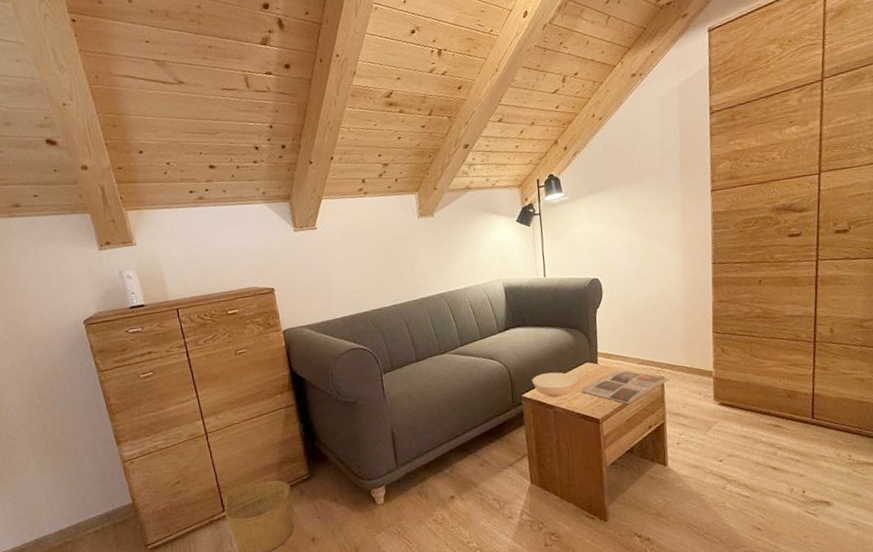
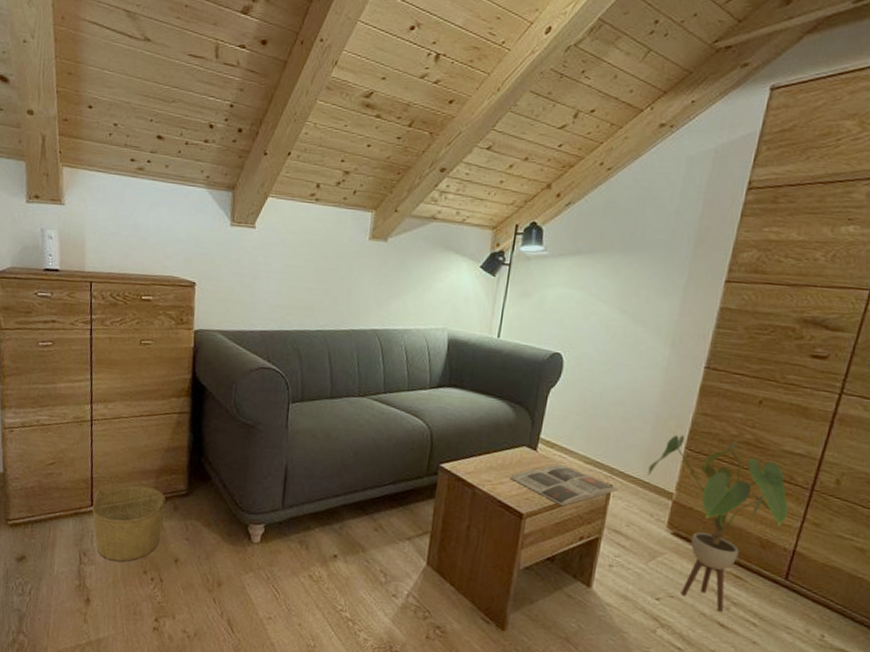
bowl: present [532,372,577,398] -> none [455,446,508,478]
house plant: none [688,316,802,458] -> present [647,434,790,612]

